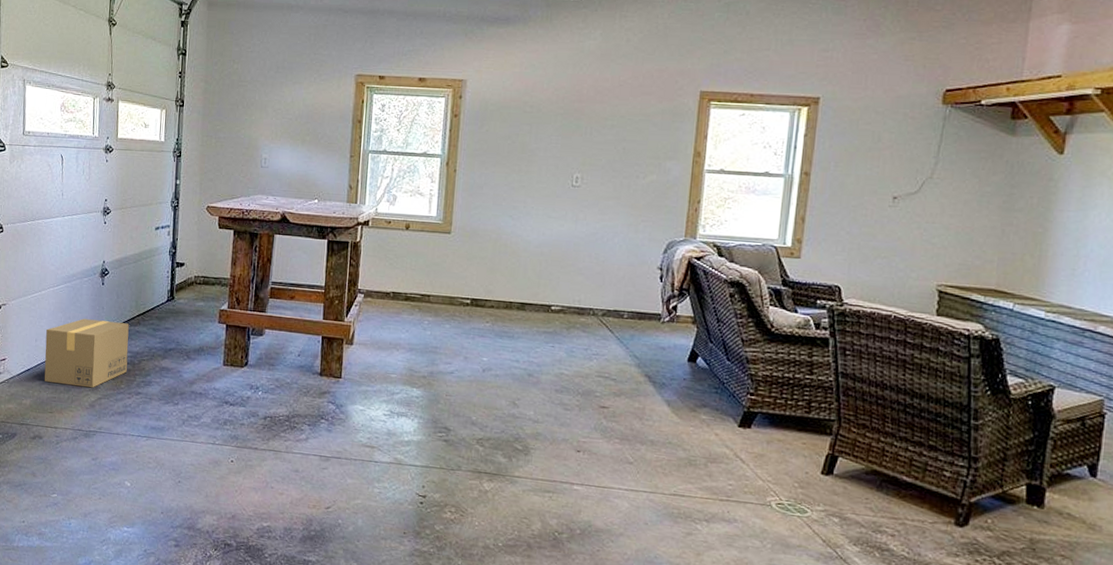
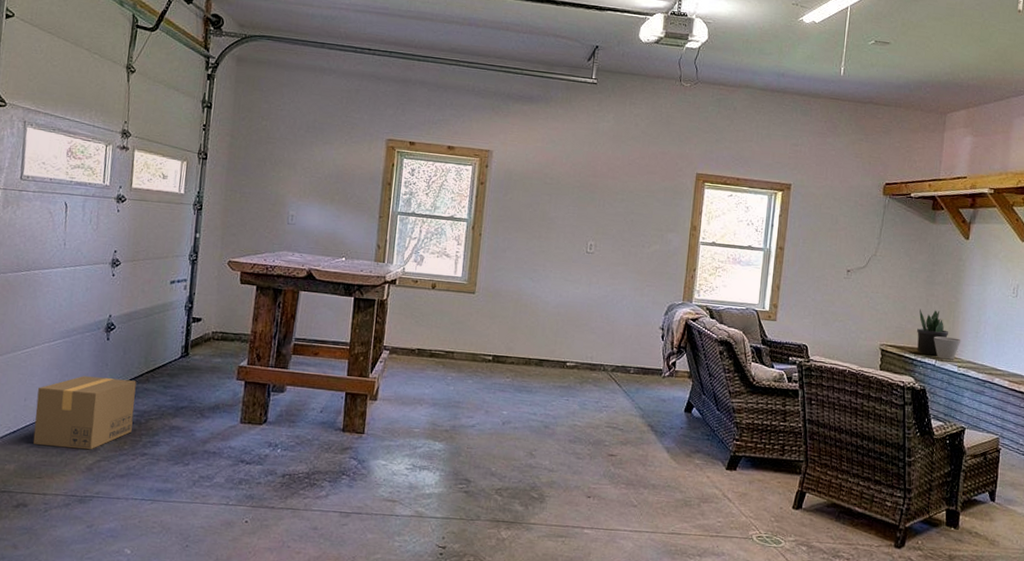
planter: none [988,241,1034,299] -> present [917,308,949,356]
flower pot: none [1011,274,1051,304] -> present [934,336,961,360]

